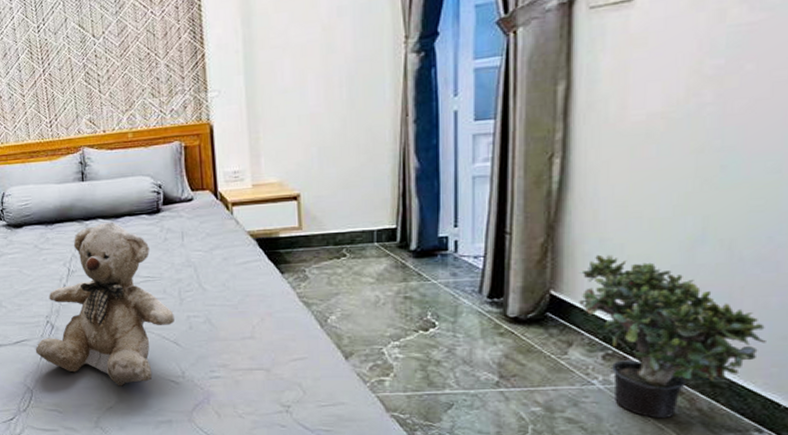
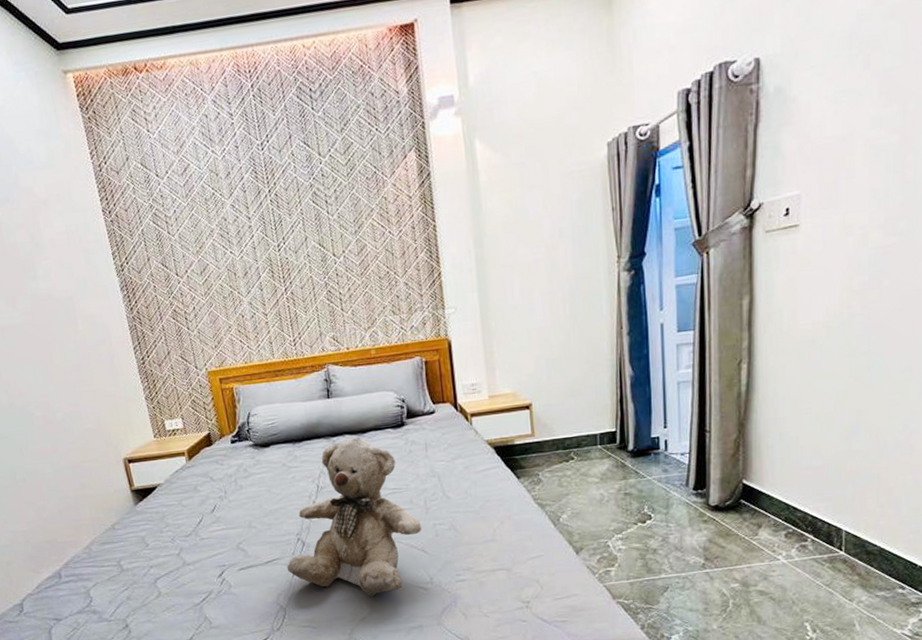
potted plant: present [579,254,766,419] -> none [765,446,905,585]

